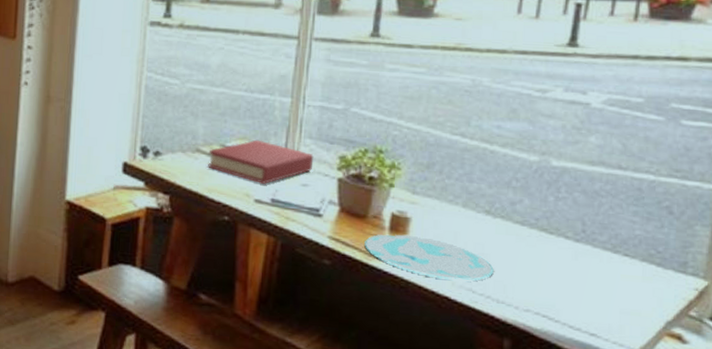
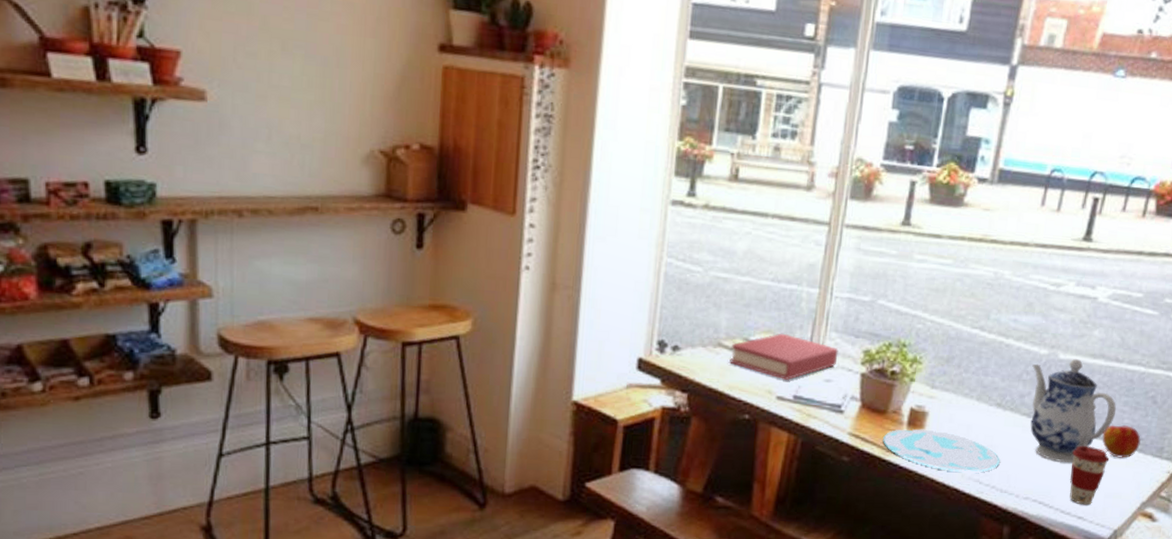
teapot: none [522,166,625,276] -> present [1030,359,1117,463]
coffee cup: none [576,256,621,322] -> present [1069,445,1109,505]
apple: none [611,236,658,272] -> present [1102,425,1141,458]

